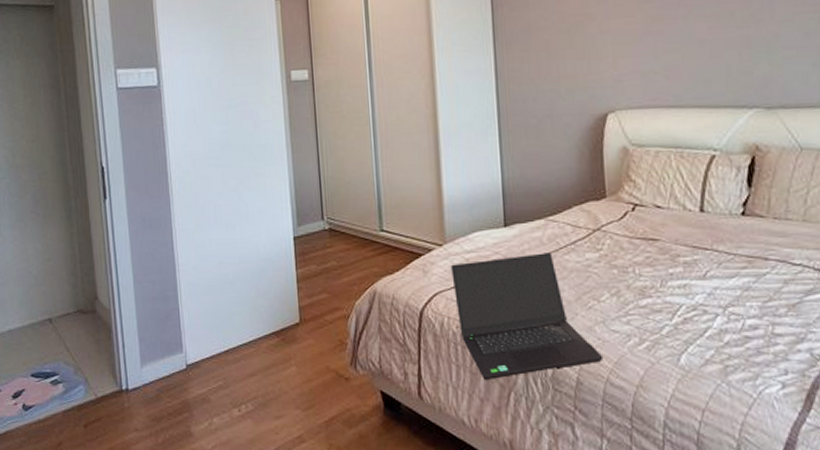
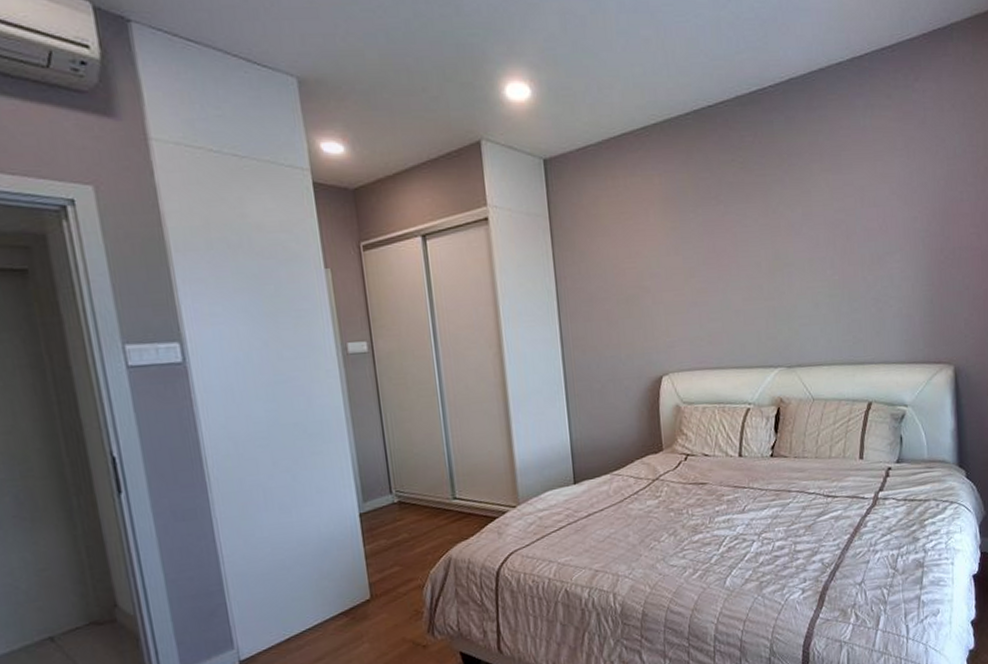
laptop: present [451,253,604,381] -> none [525,503,664,626]

